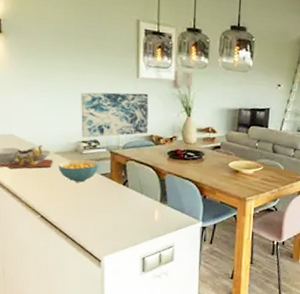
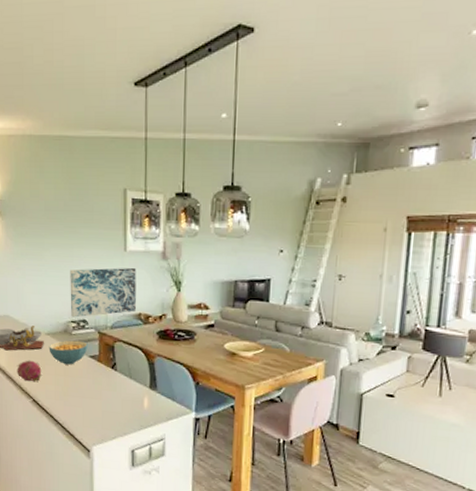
fruit: none [22,178,50,199] -> present [17,360,42,382]

